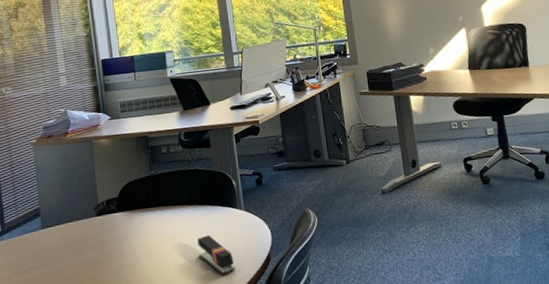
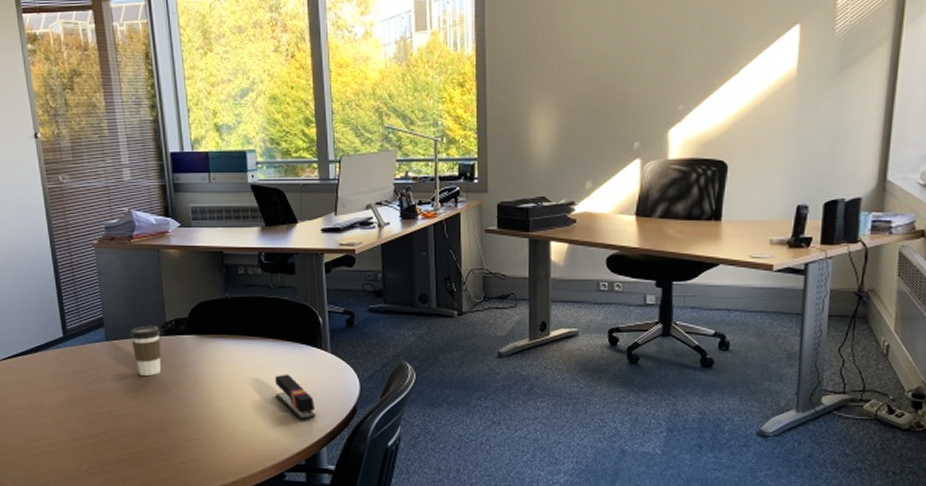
coffee cup: none [65,208,94,257] -> present [130,325,161,376]

